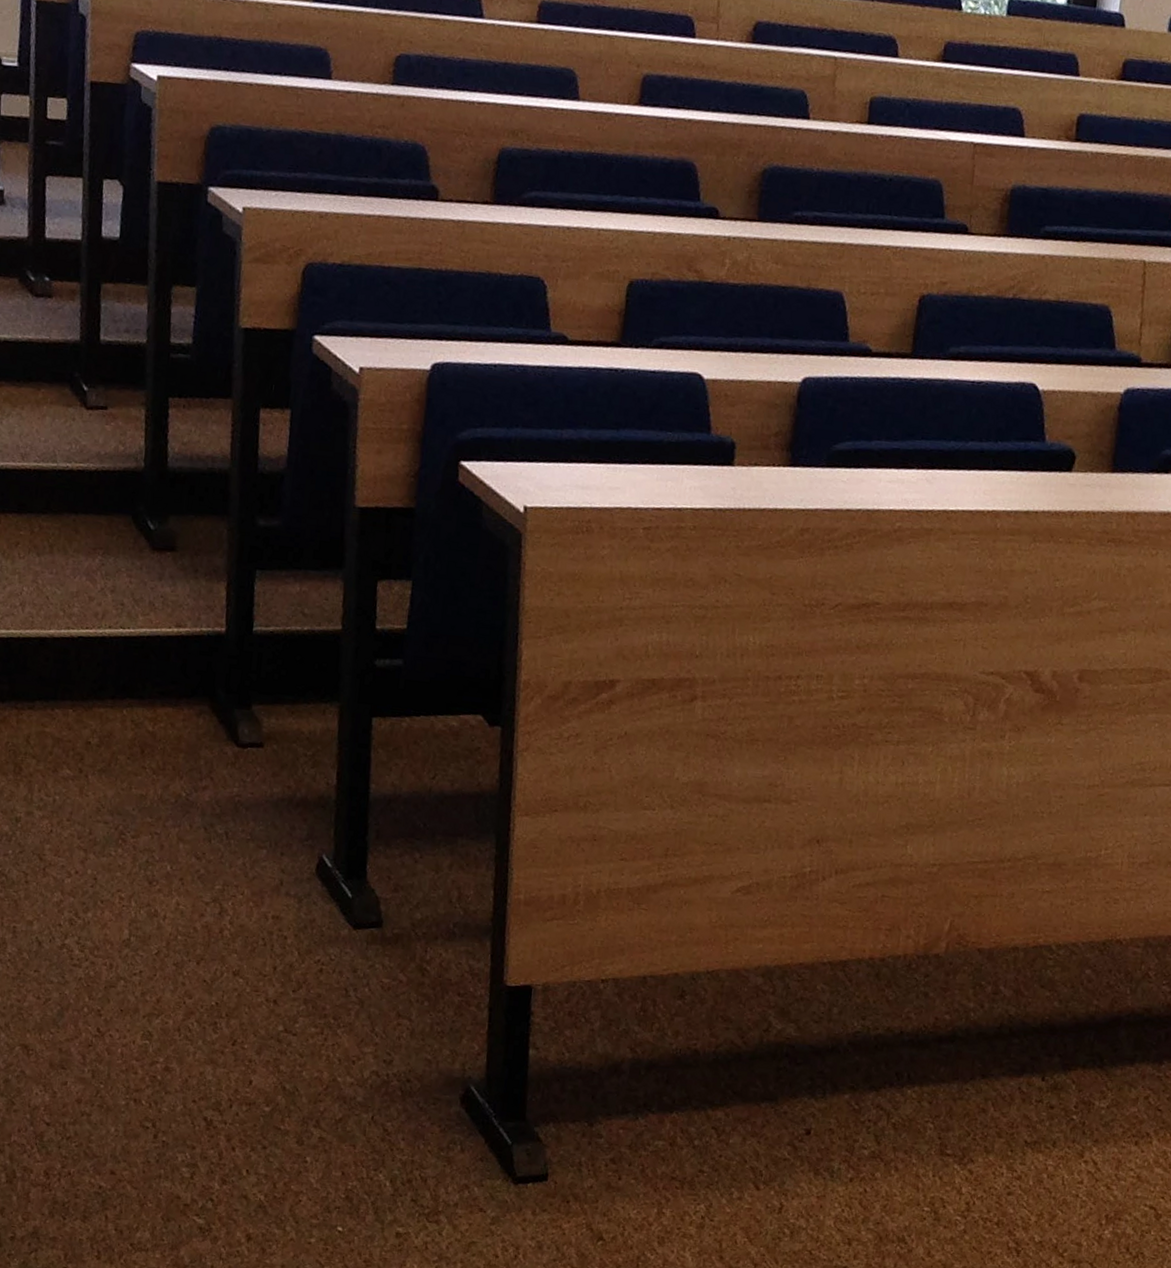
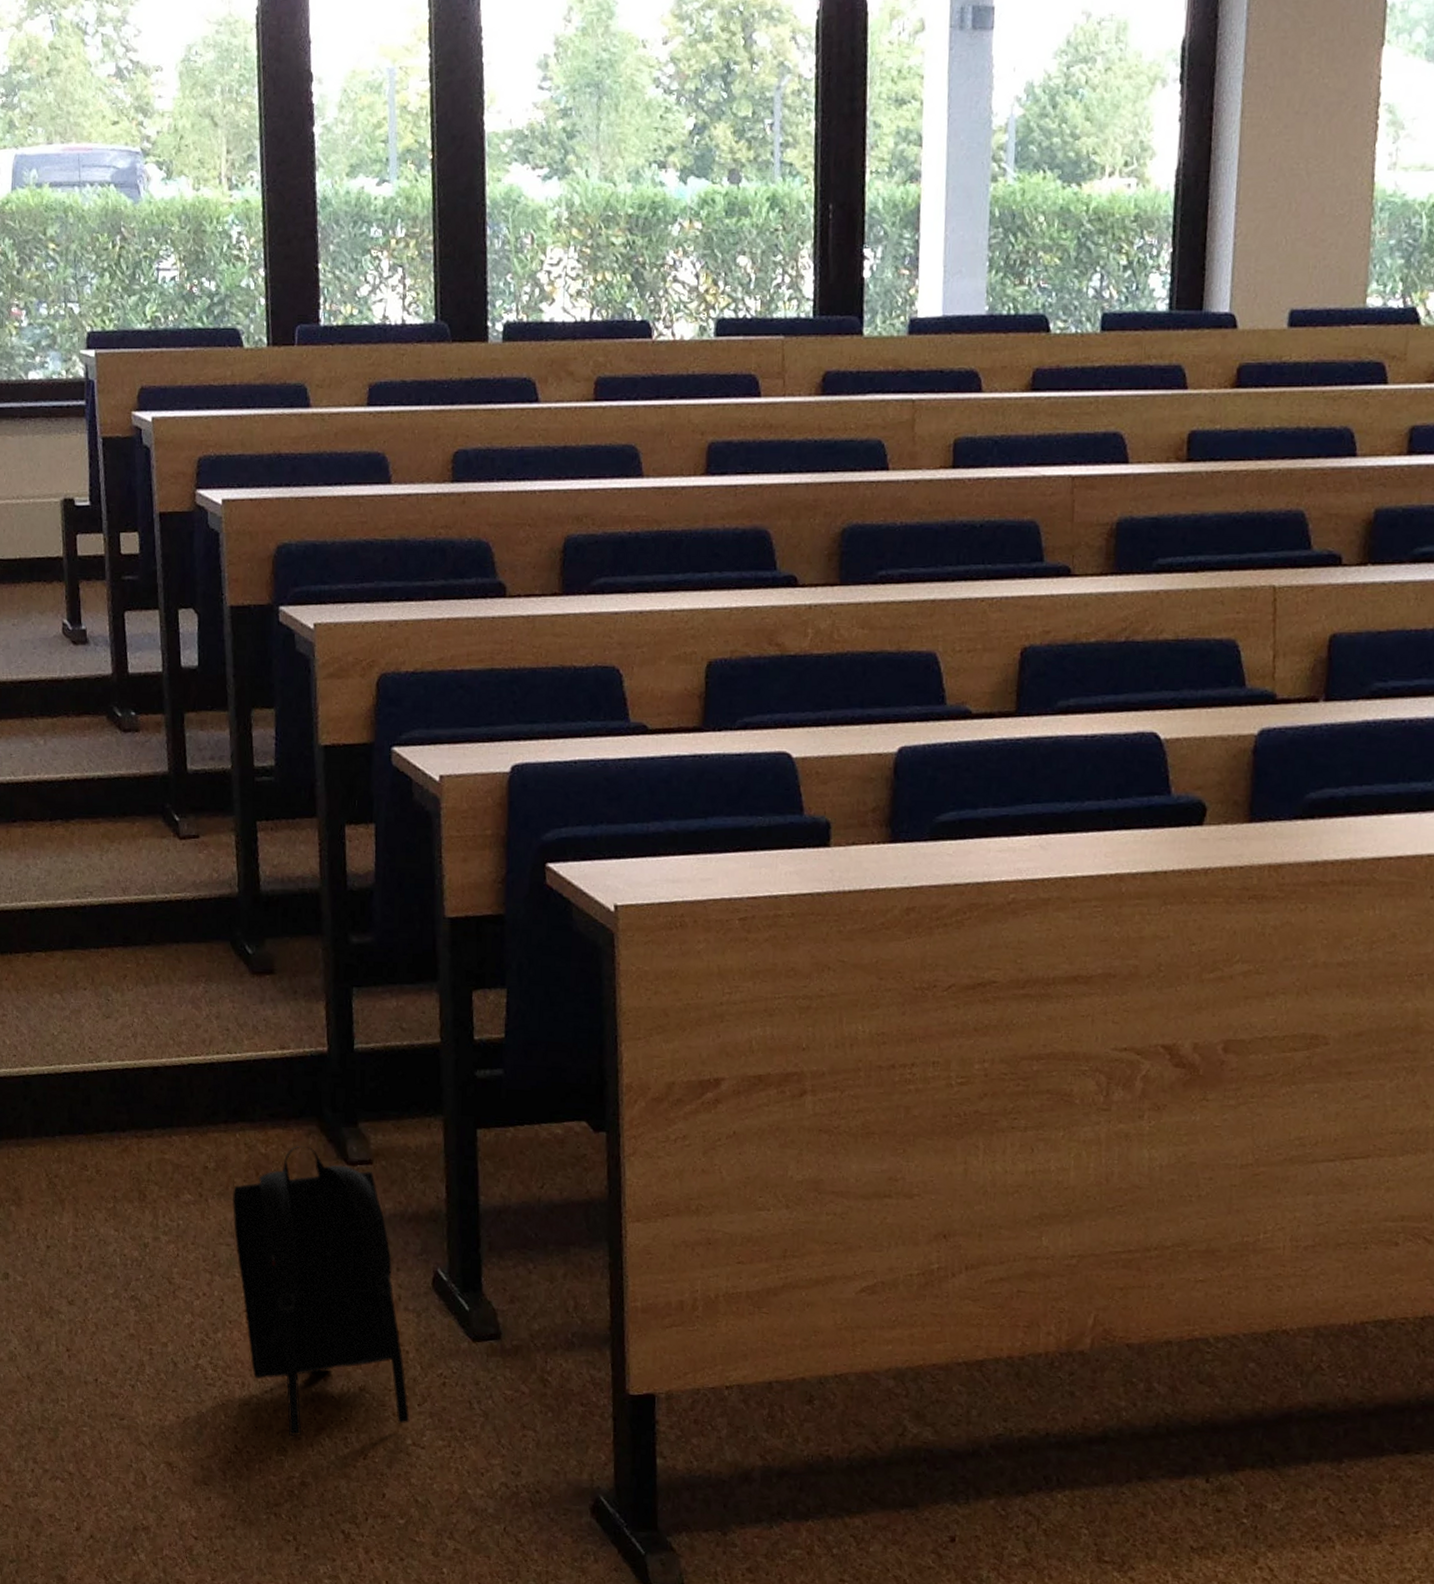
backpack: none [113,725,284,1020] -> present [232,1146,410,1436]

